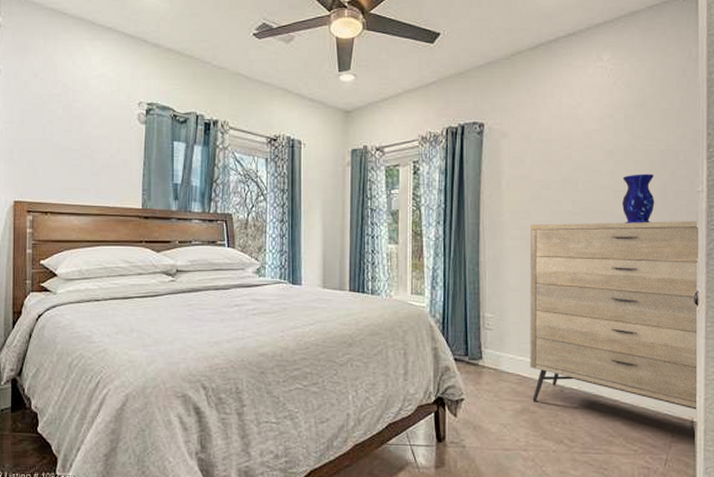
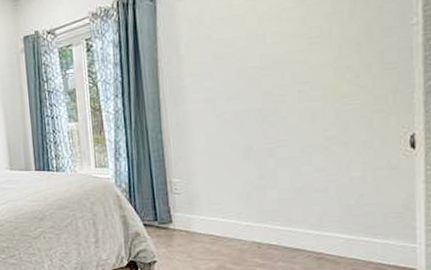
dresser: present [530,221,698,410] -> none [214,58,416,259]
vase: present [622,174,655,223] -> none [318,13,358,71]

